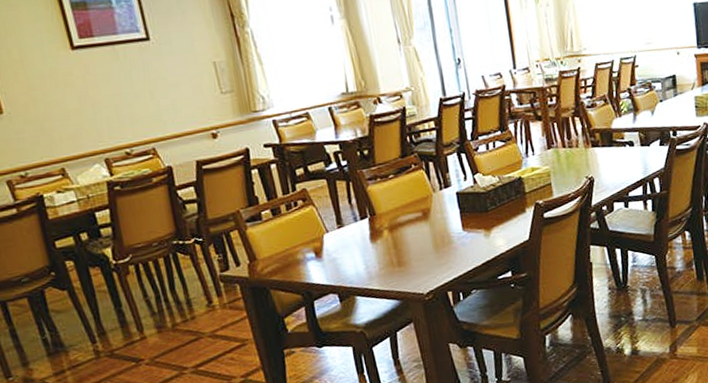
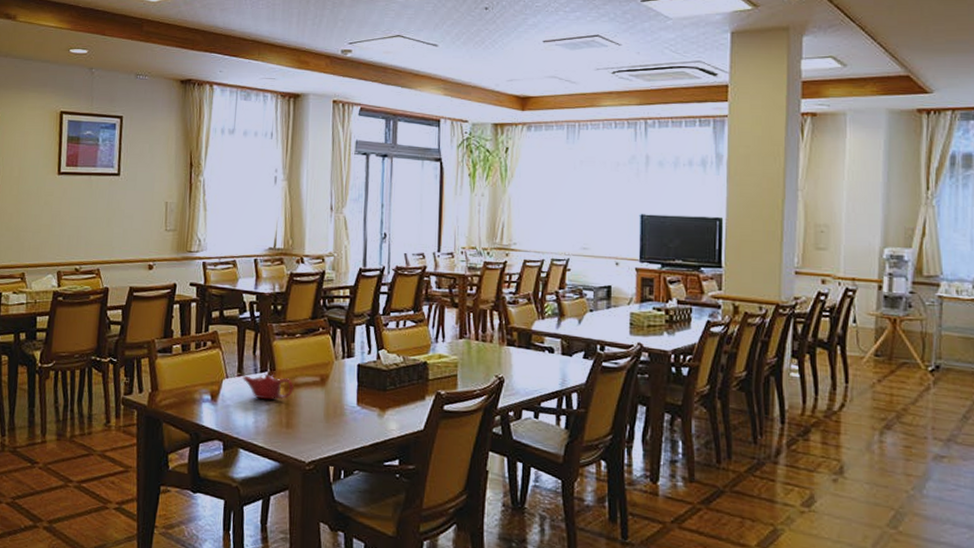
teapot: none [343,219,398,246] -> present [243,373,294,400]

